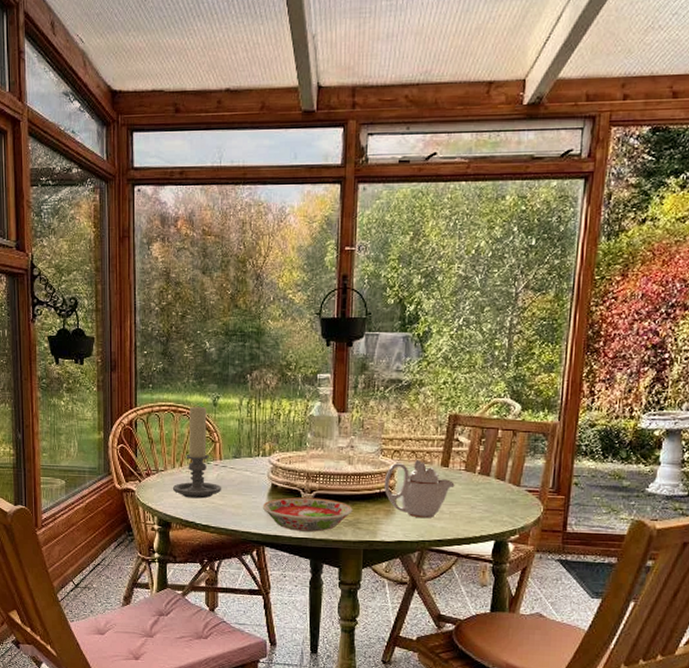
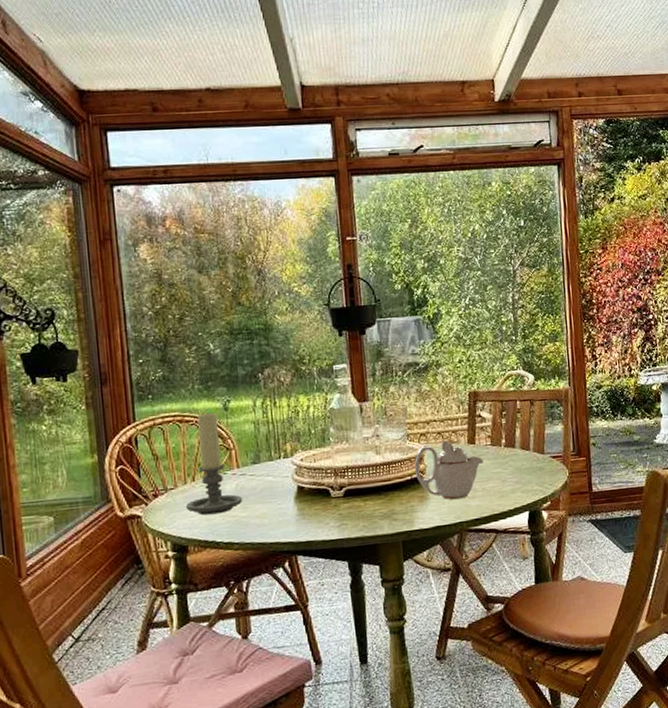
bowl: present [262,497,353,532] -> none [289,493,386,534]

